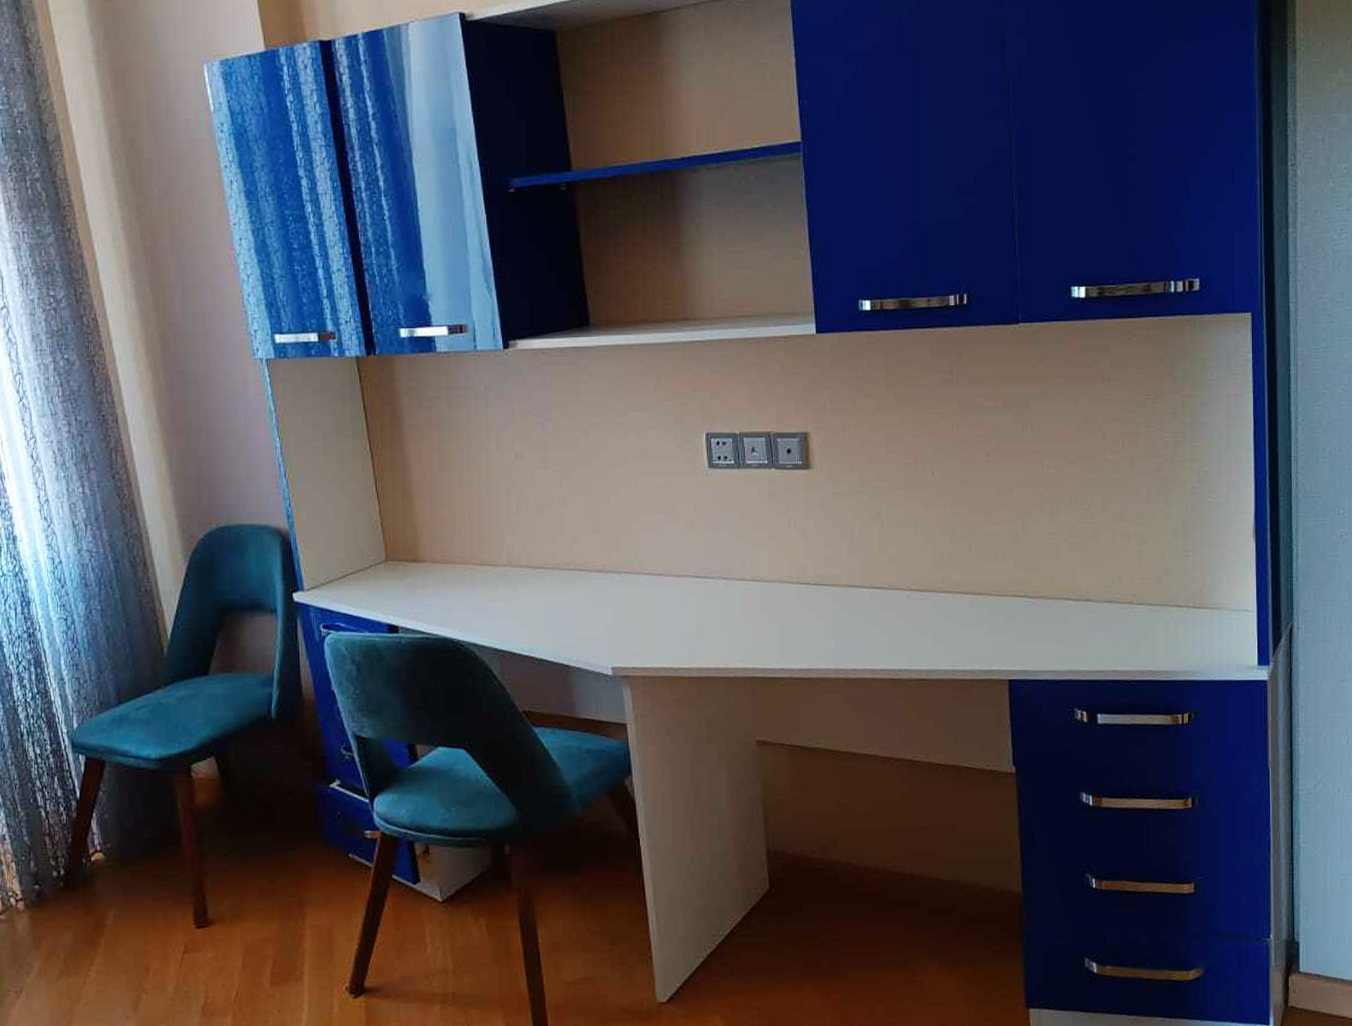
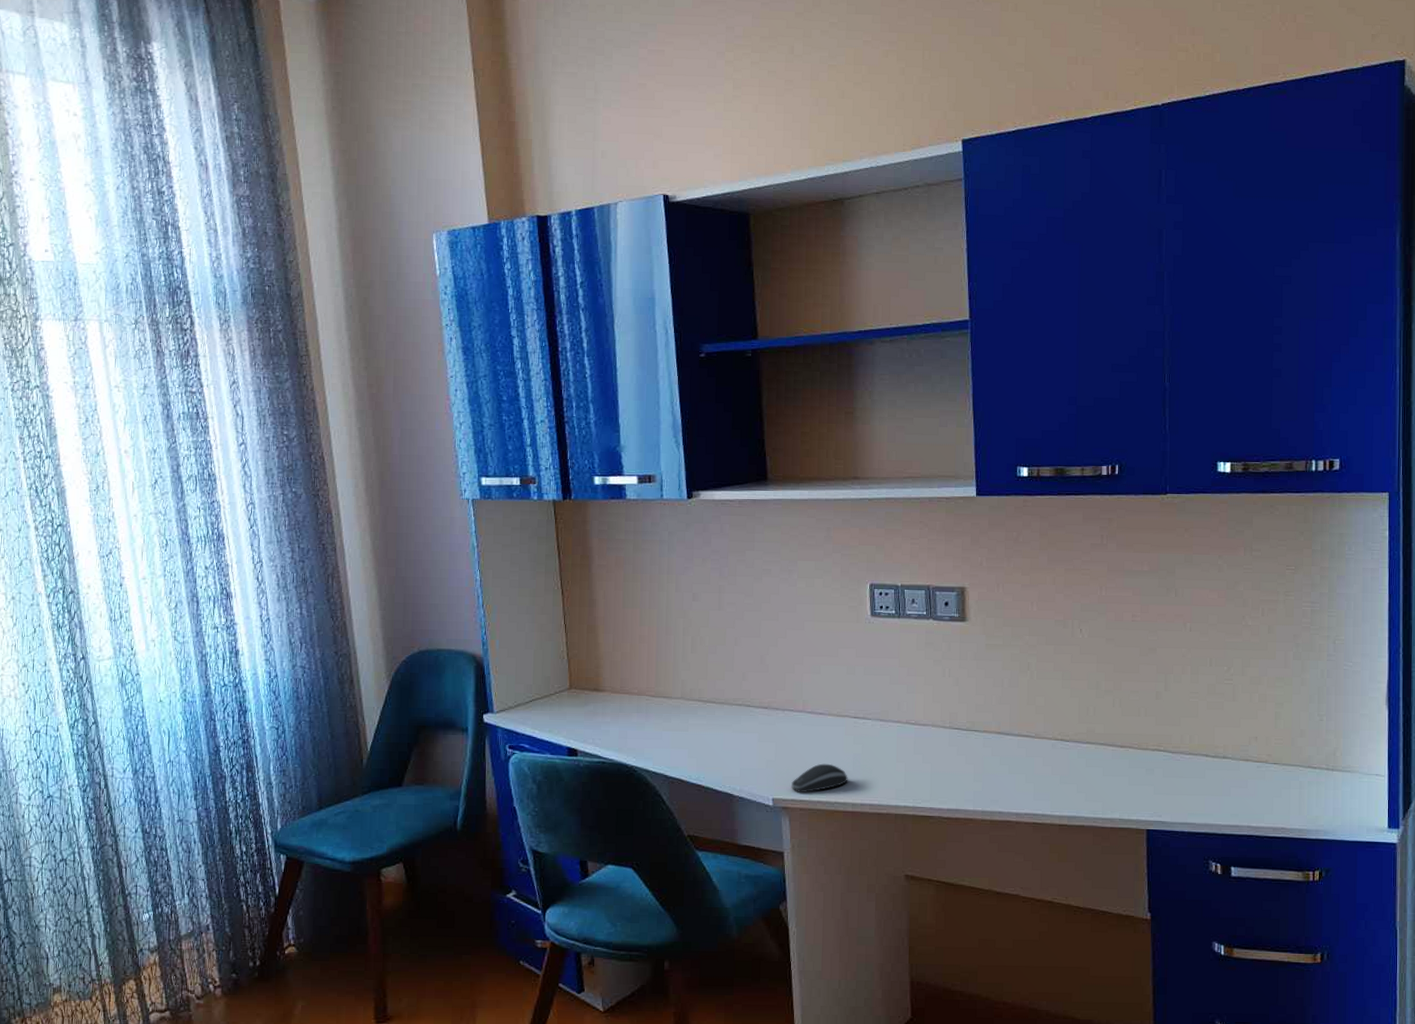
computer mouse: none [631,627,692,660] -> present [791,763,848,793]

